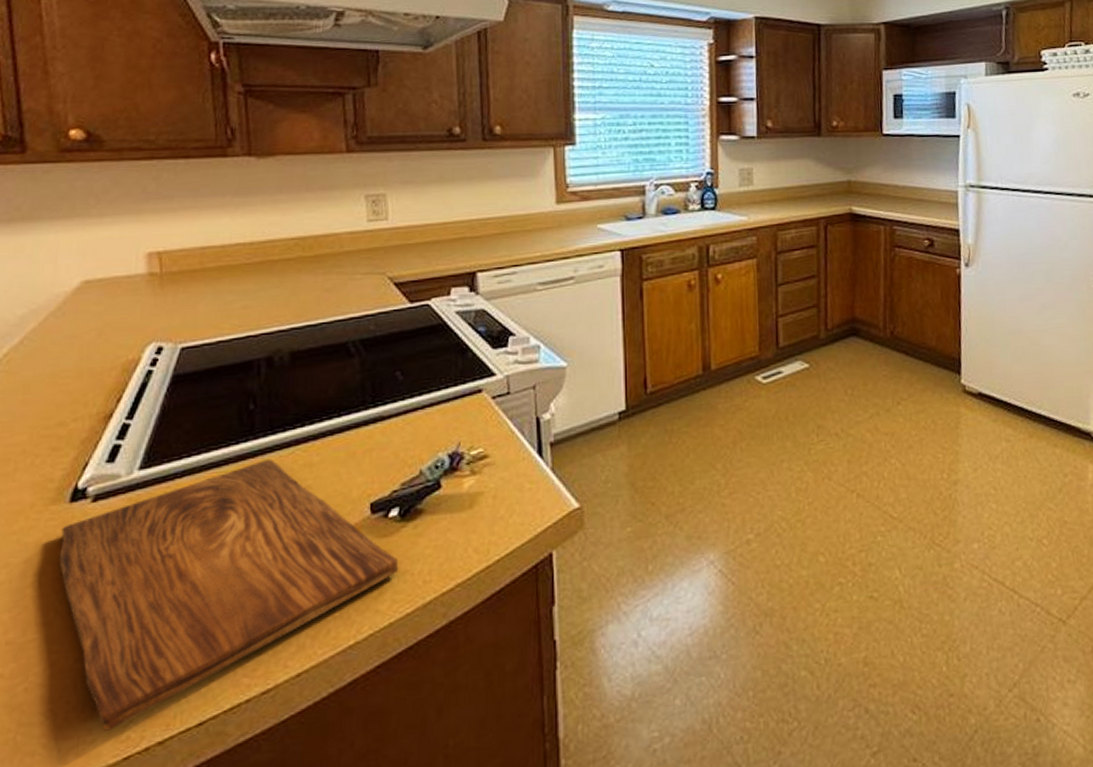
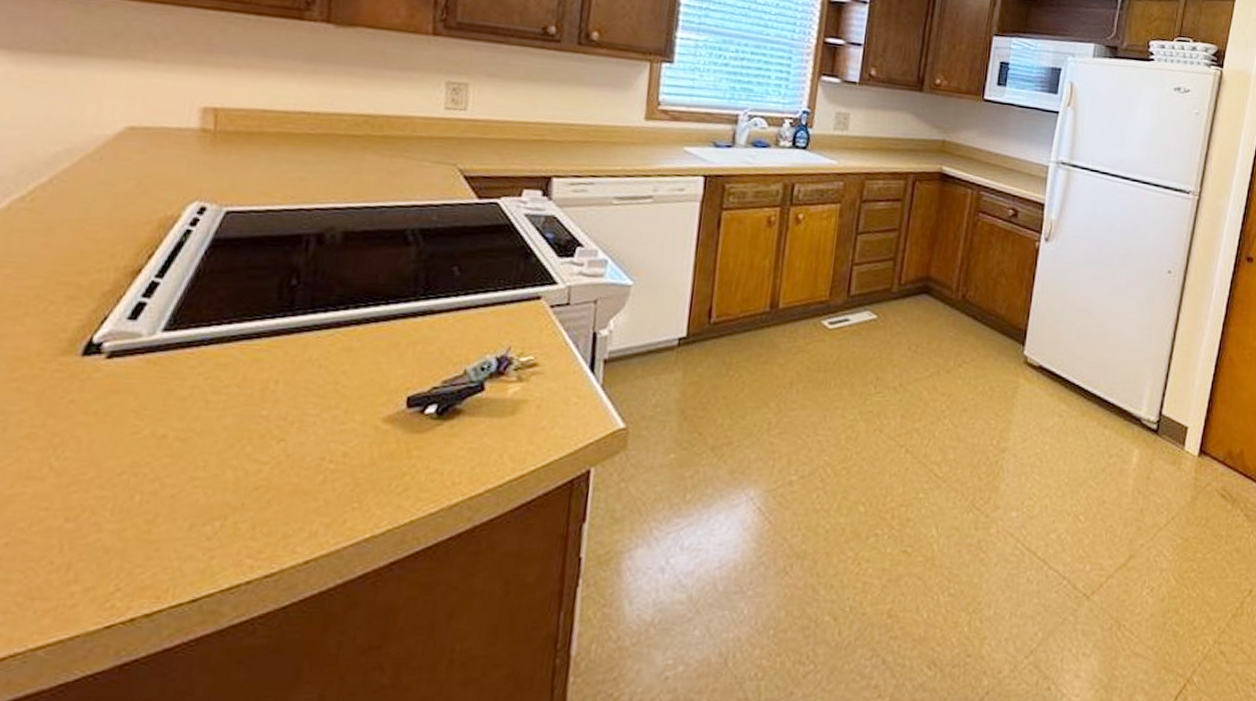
cutting board: present [59,458,399,731] -> none [61,337,429,597]

